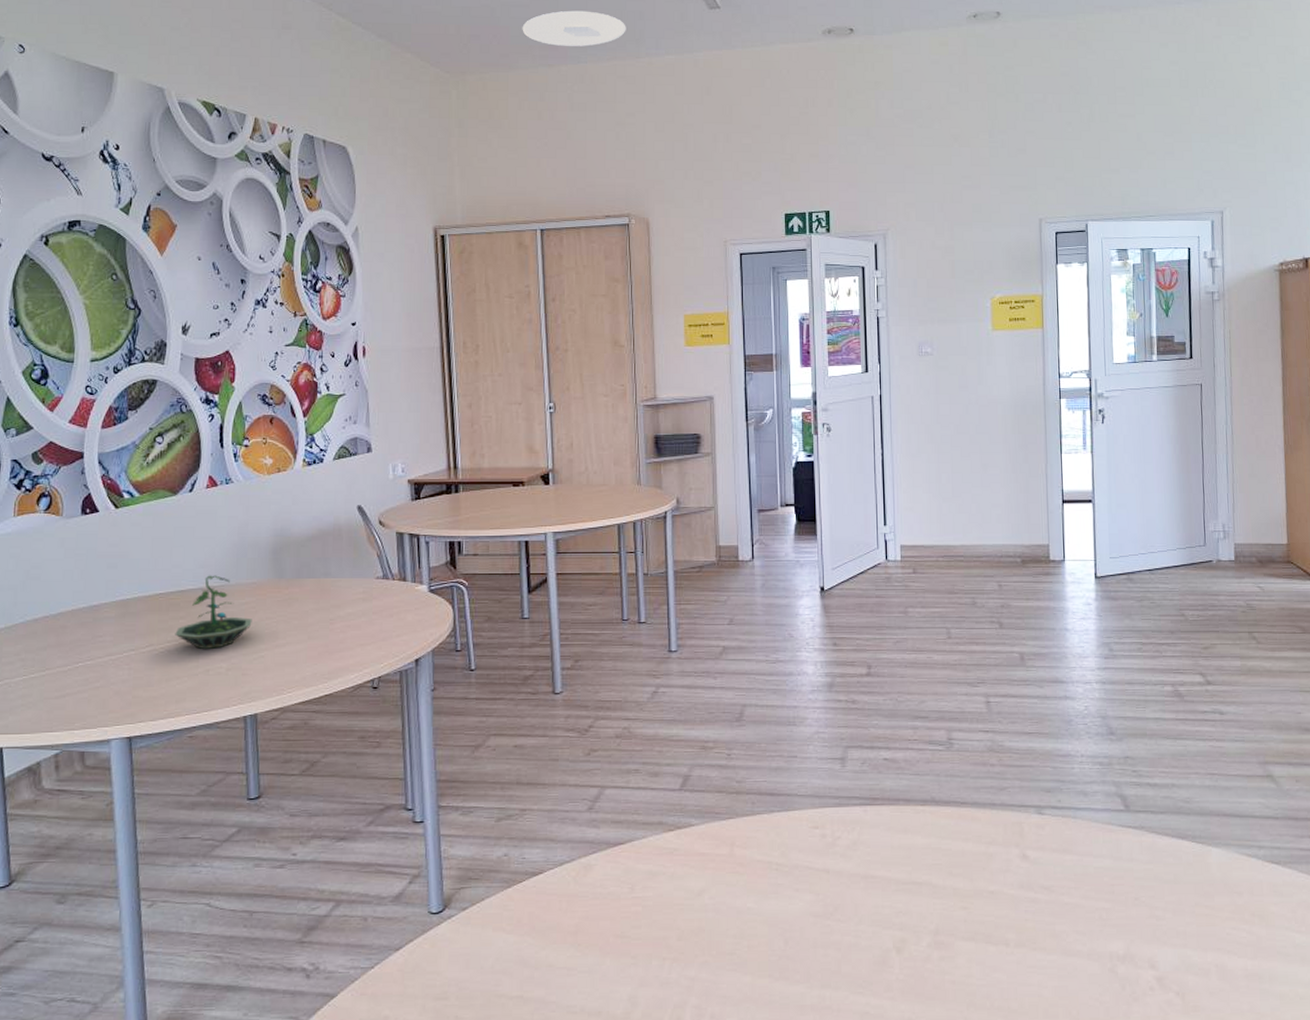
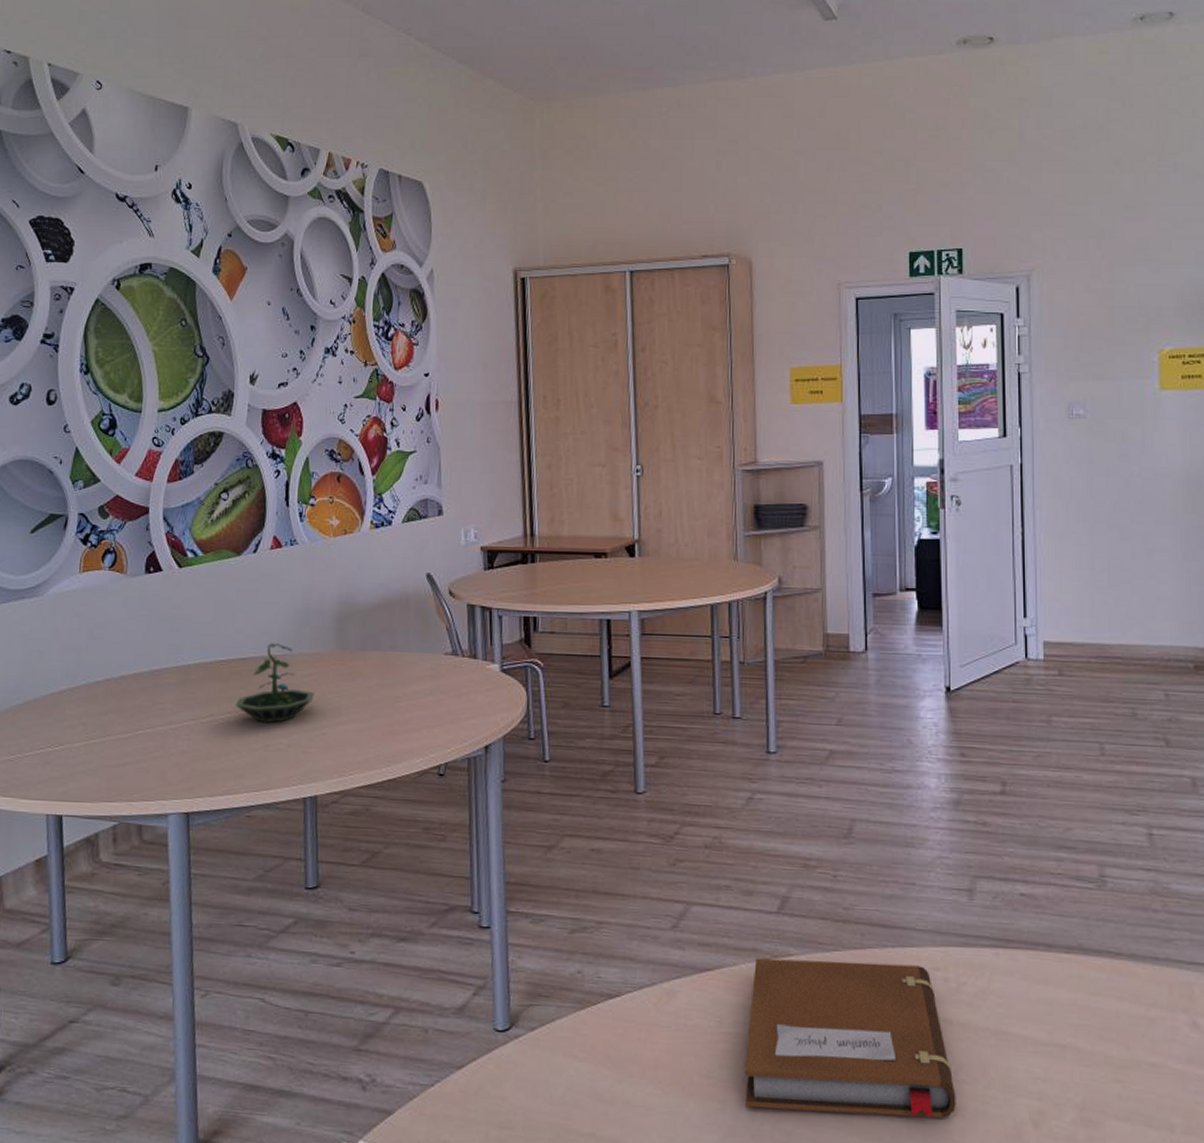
ceiling light: present [522,10,626,47] -> none [613,27,729,67]
notebook: none [654,826,833,960] -> present [744,958,956,1119]

